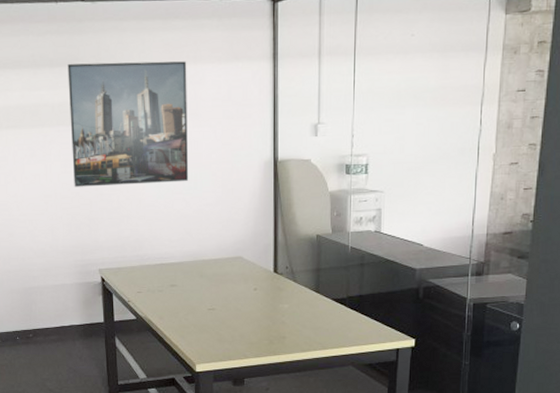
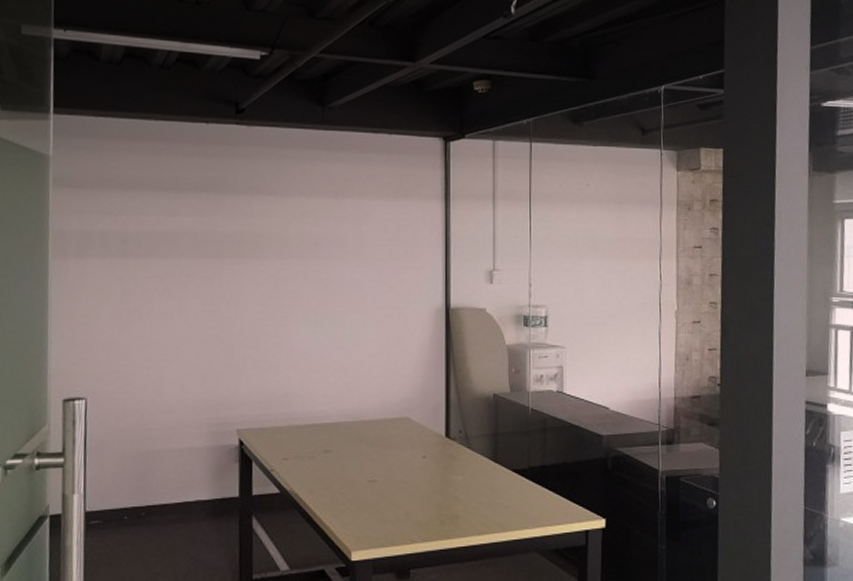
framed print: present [67,61,189,187] -> none [213,189,351,330]

